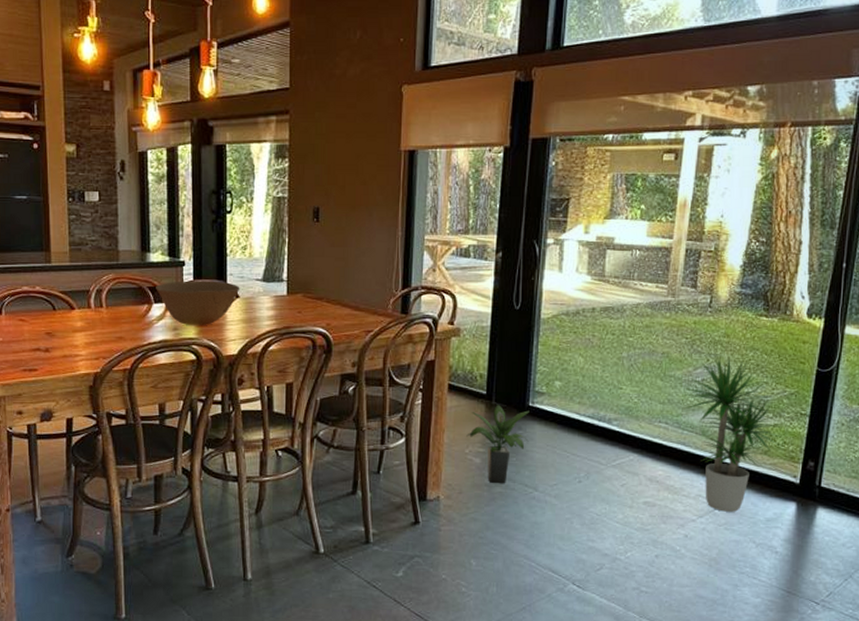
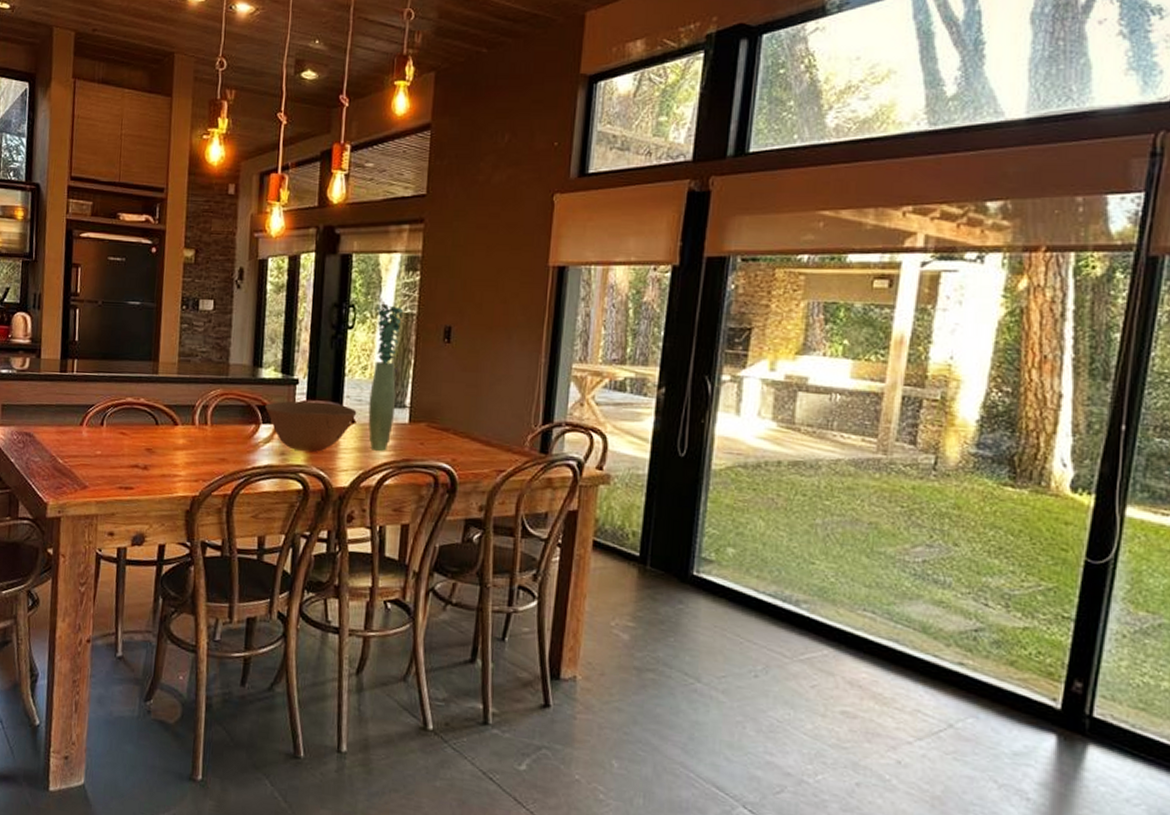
vase: none [250,183,276,321] -> present [368,297,404,451]
potted plant: present [466,405,529,483] -> none [613,570,693,668]
potted plant: present [682,356,783,512] -> none [895,532,1037,738]

